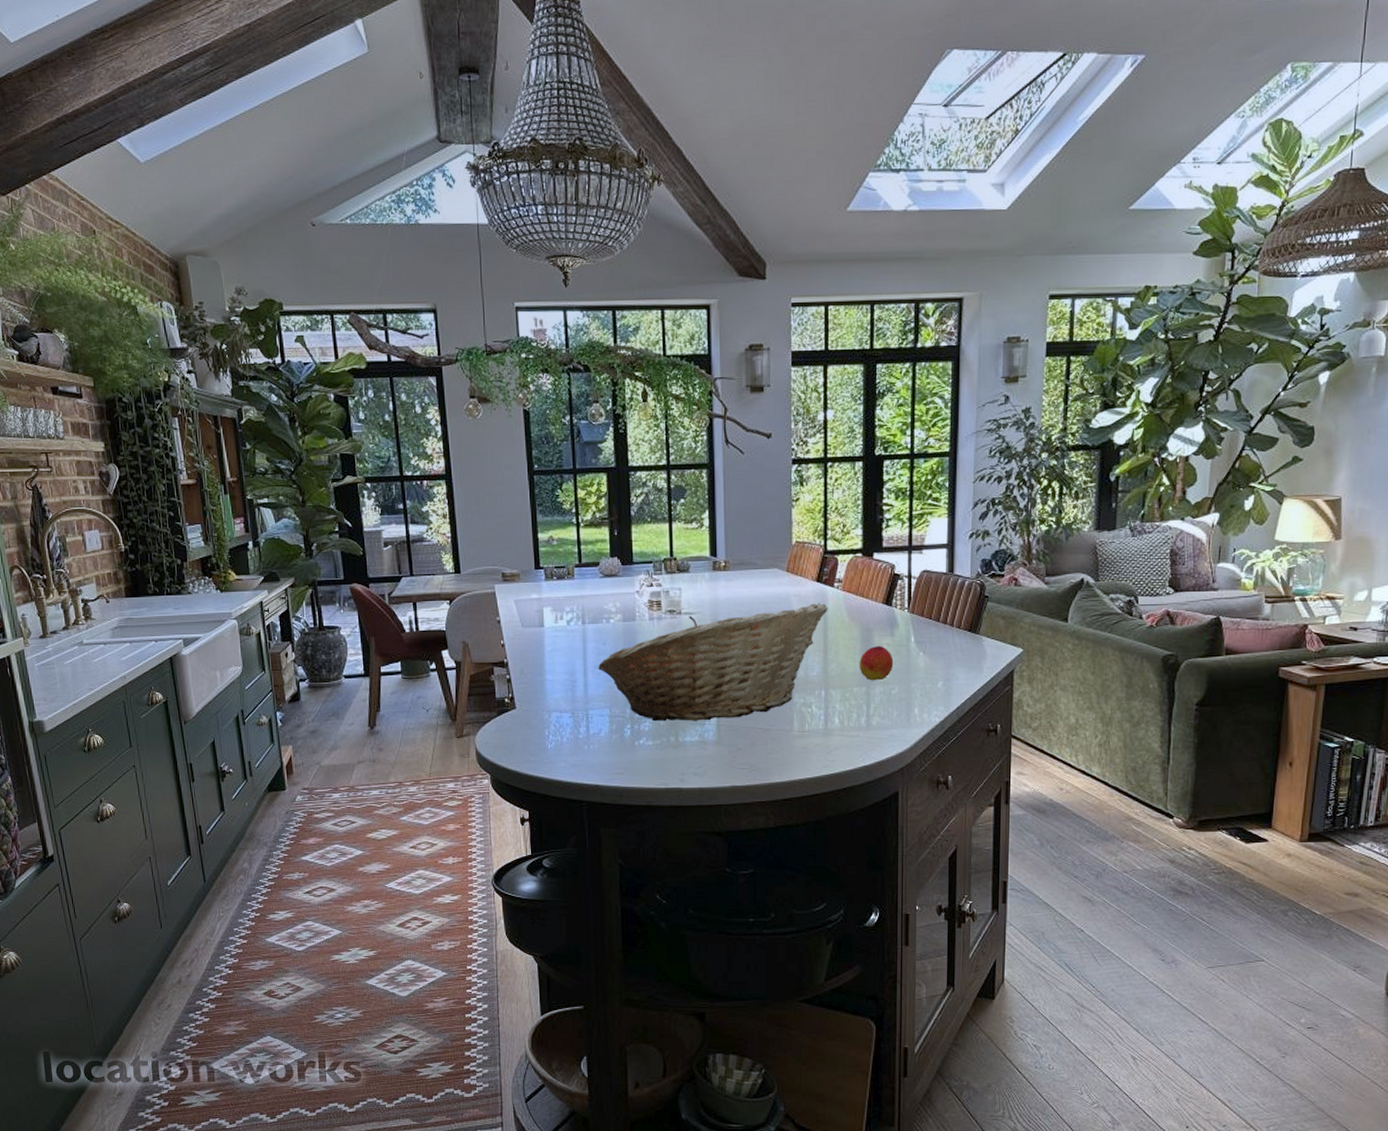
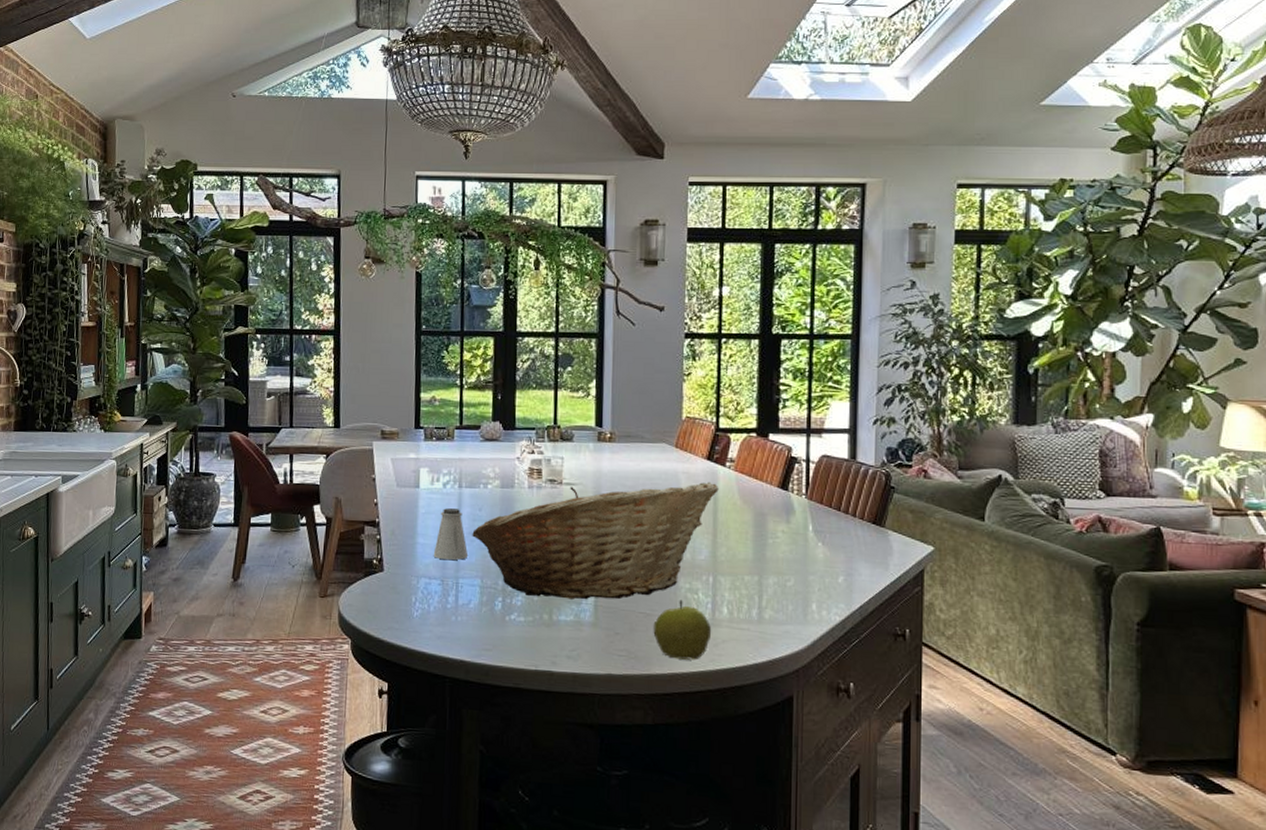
saltshaker: none [562,644,596,694] -> present [433,508,469,561]
apple: none [772,714,825,768] -> present [653,599,712,660]
peach: present [859,645,894,681] -> none [751,531,789,570]

